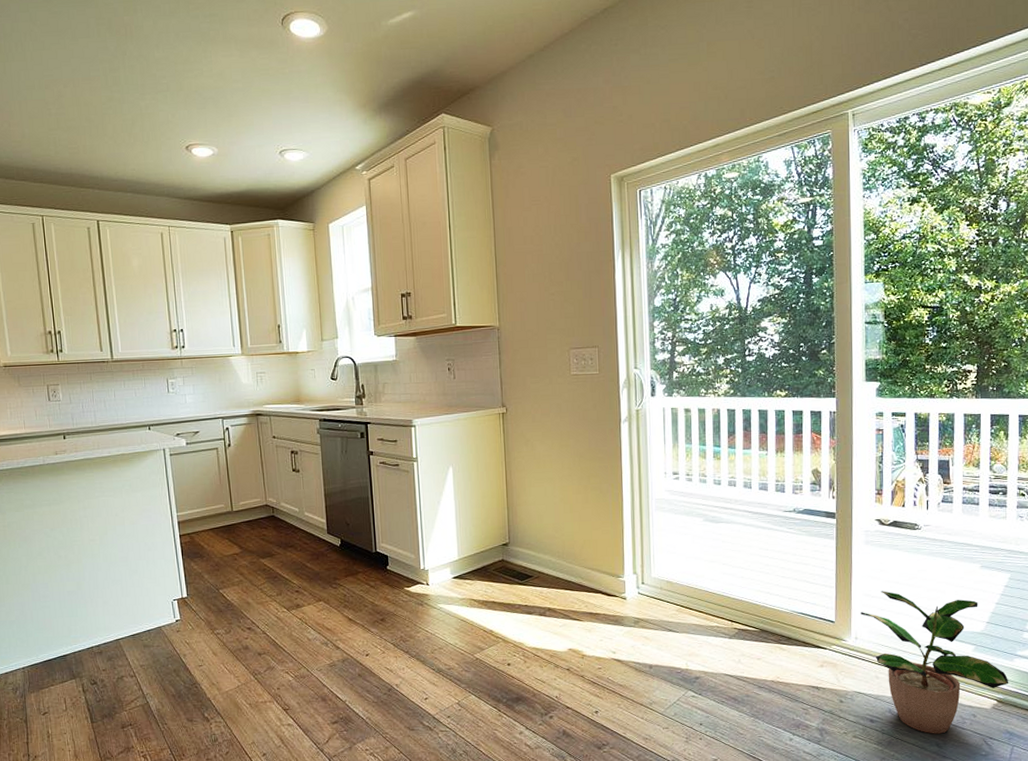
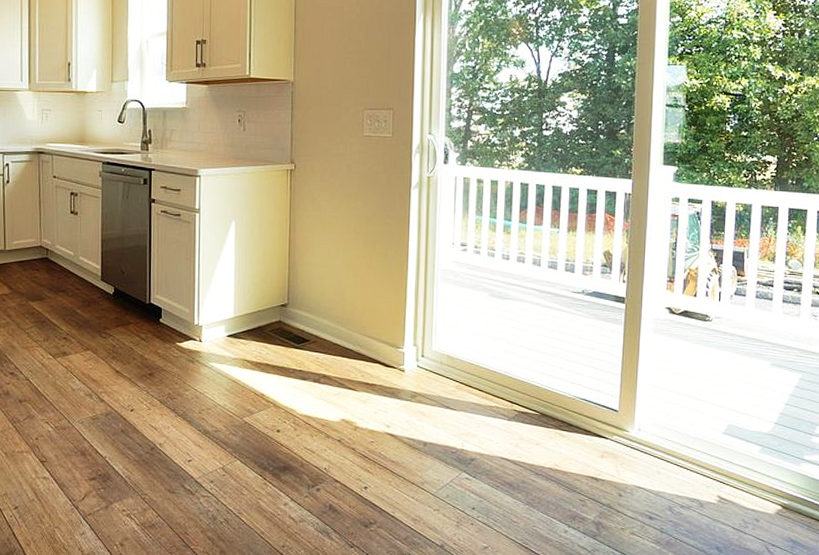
potted plant: present [860,591,1009,734] -> none [645,382,795,537]

